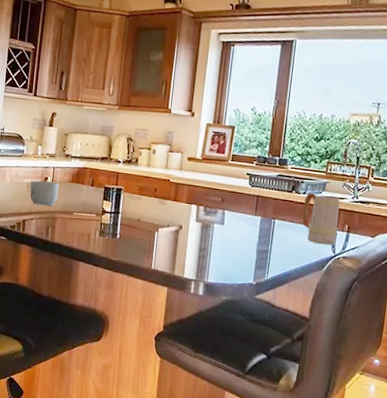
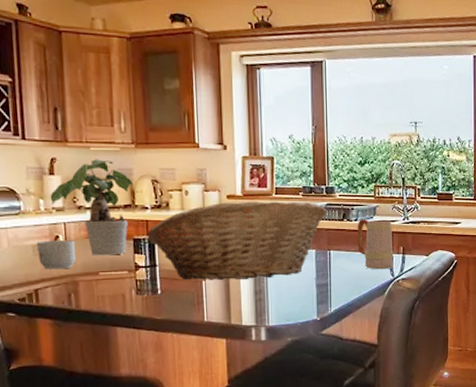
potted plant: none [46,116,113,199] -> present [50,159,134,256]
fruit basket: none [116,163,277,238] -> present [147,201,327,280]

